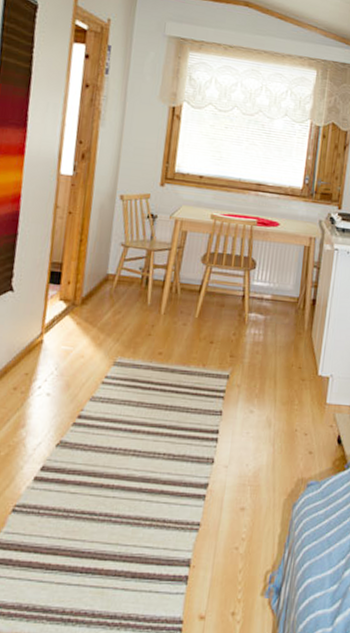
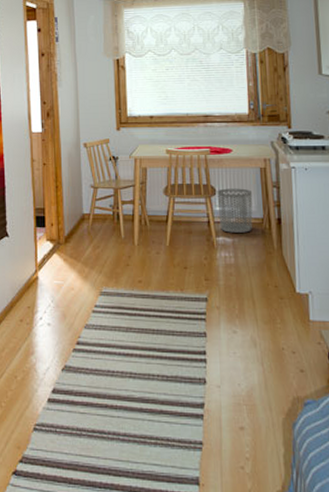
waste bin: none [254,263,293,311] -> present [217,188,253,233]

